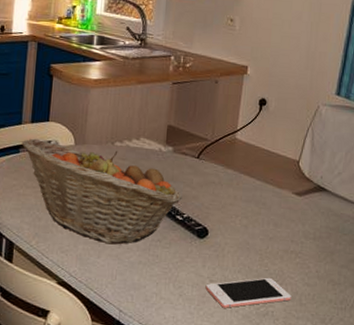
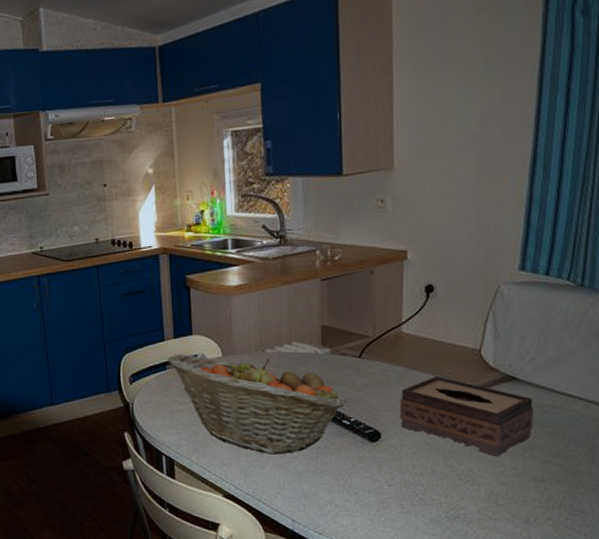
cell phone: present [205,277,291,308] -> none [384,478,486,513]
tissue box: none [226,181,338,259] -> present [399,375,535,456]

